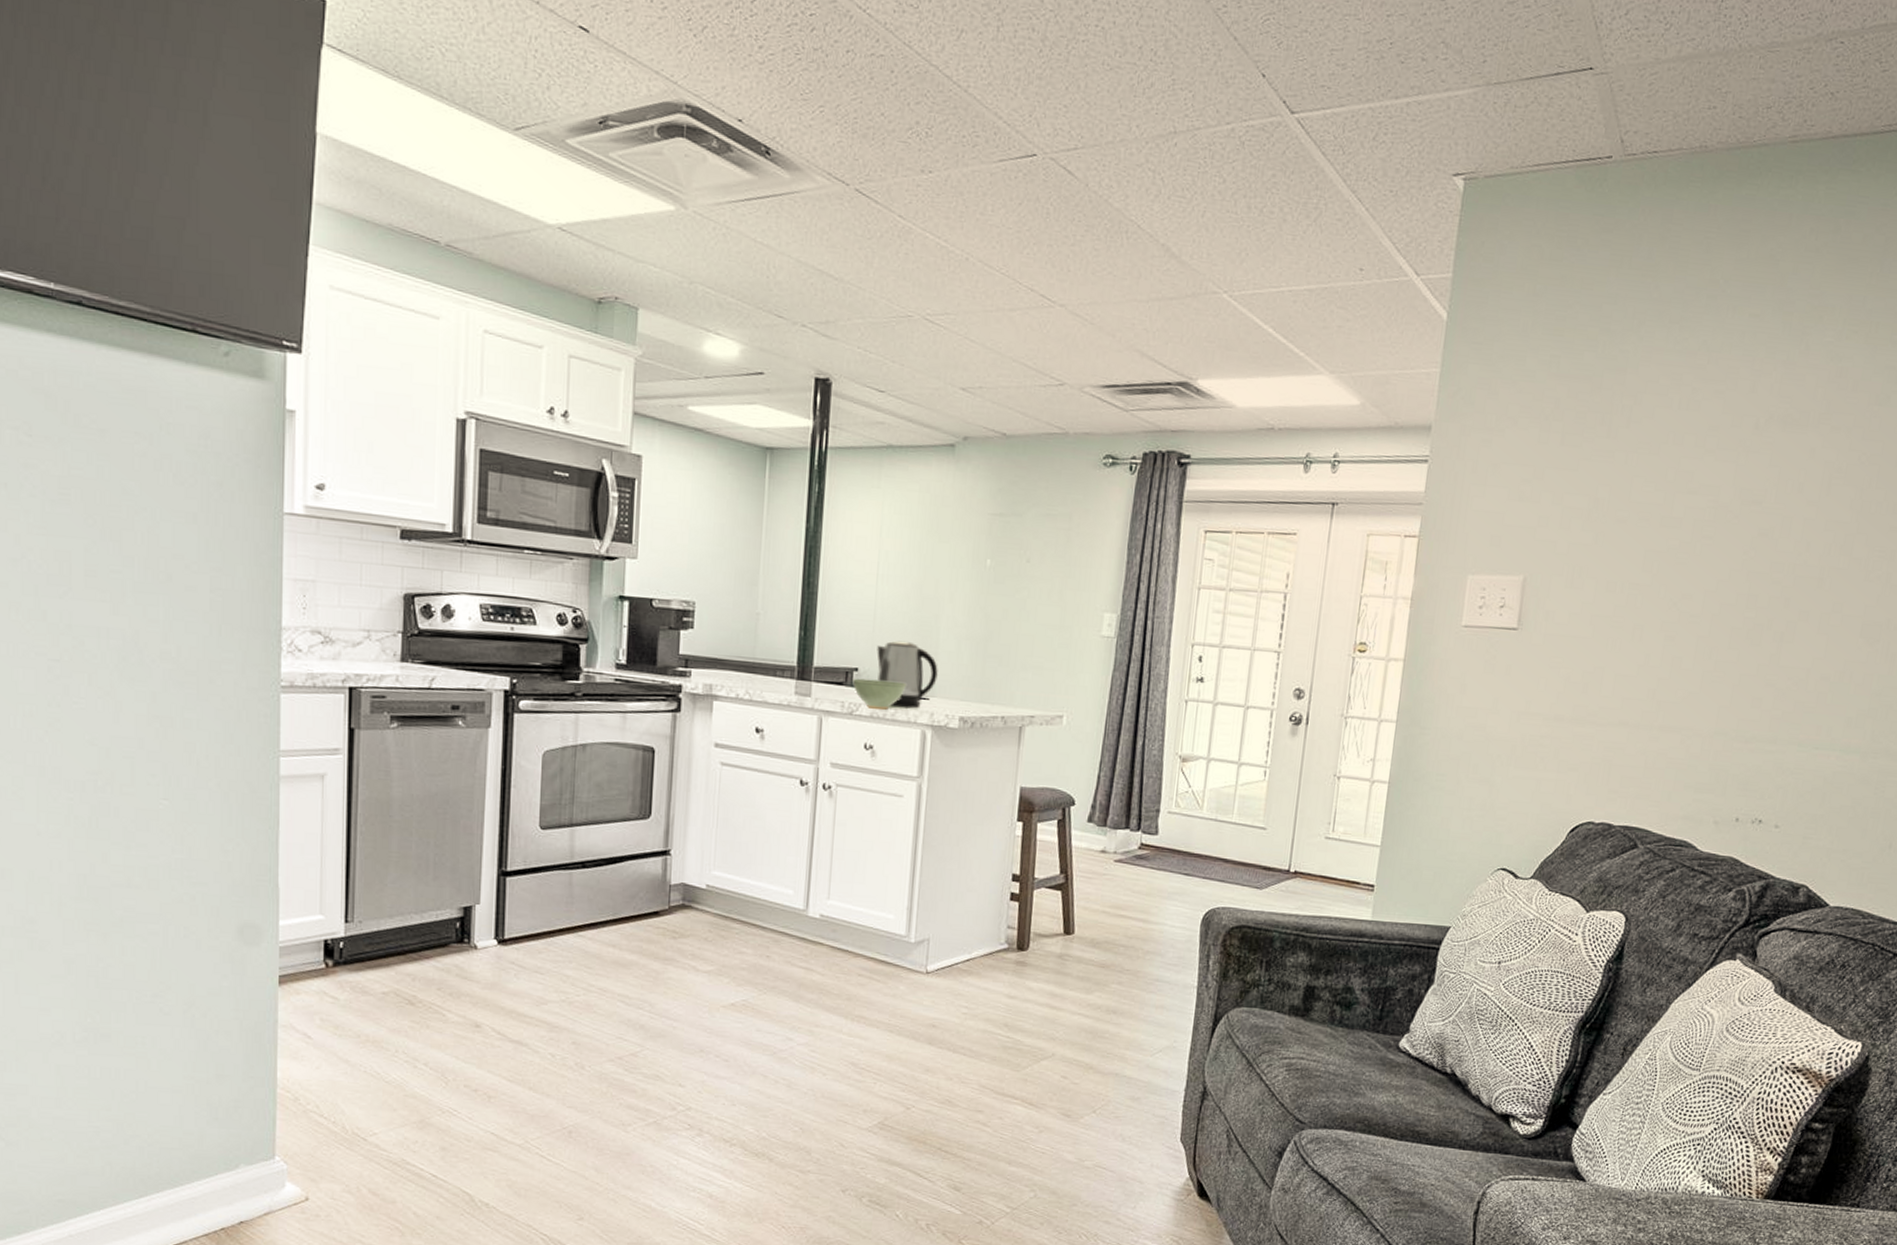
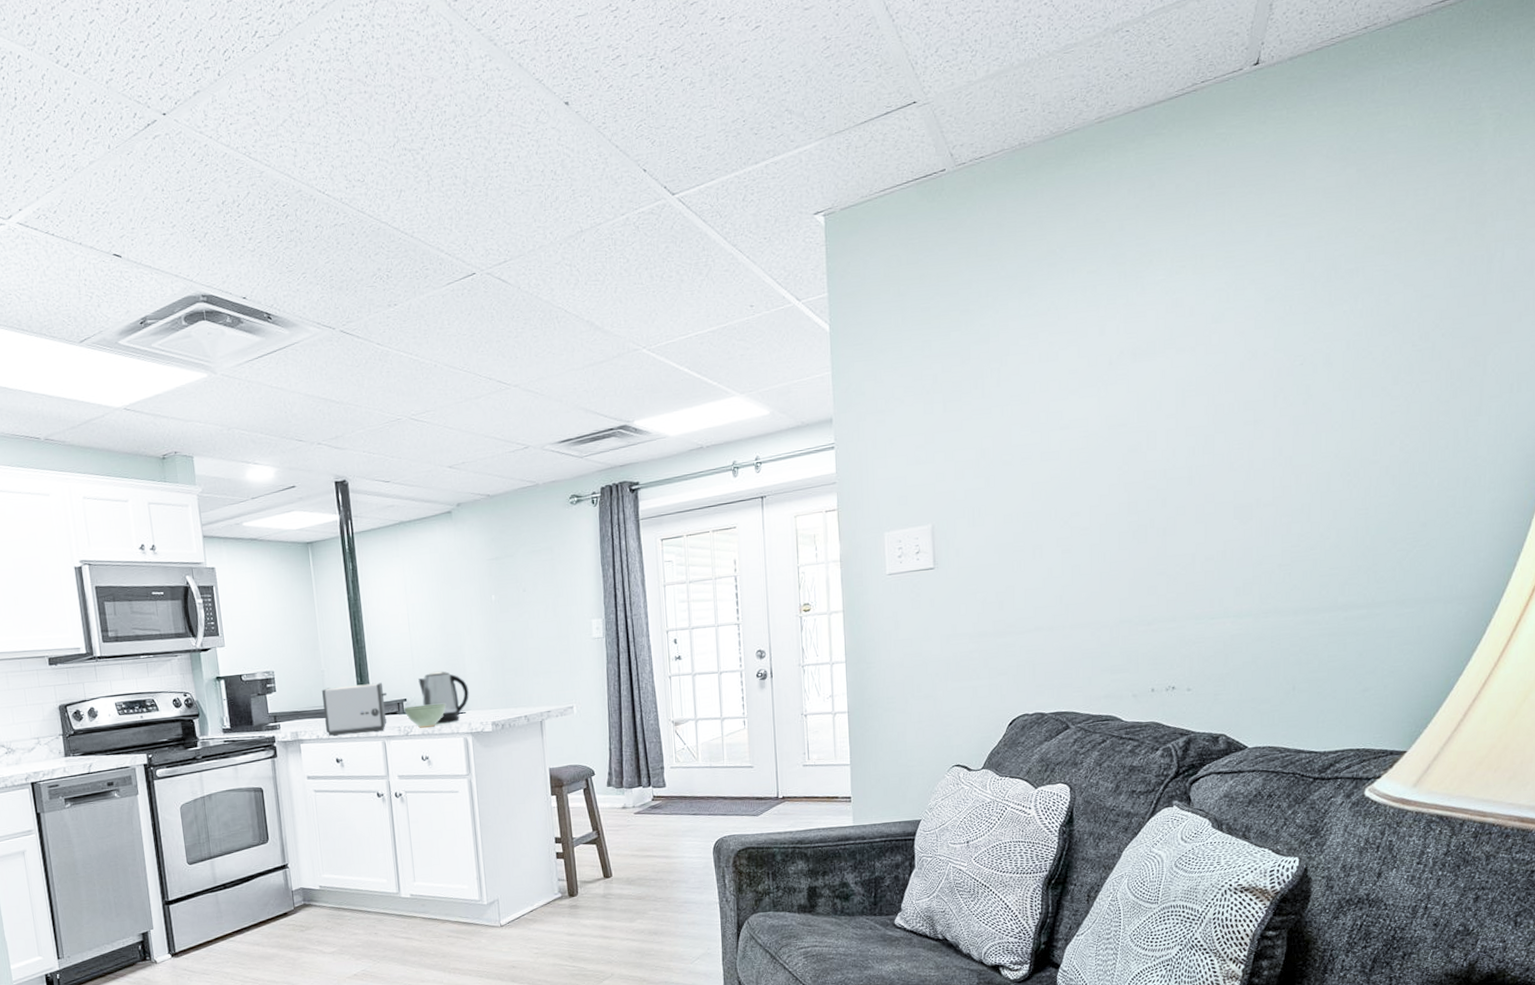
toaster: none [749,636,835,704] -> present [322,682,388,737]

